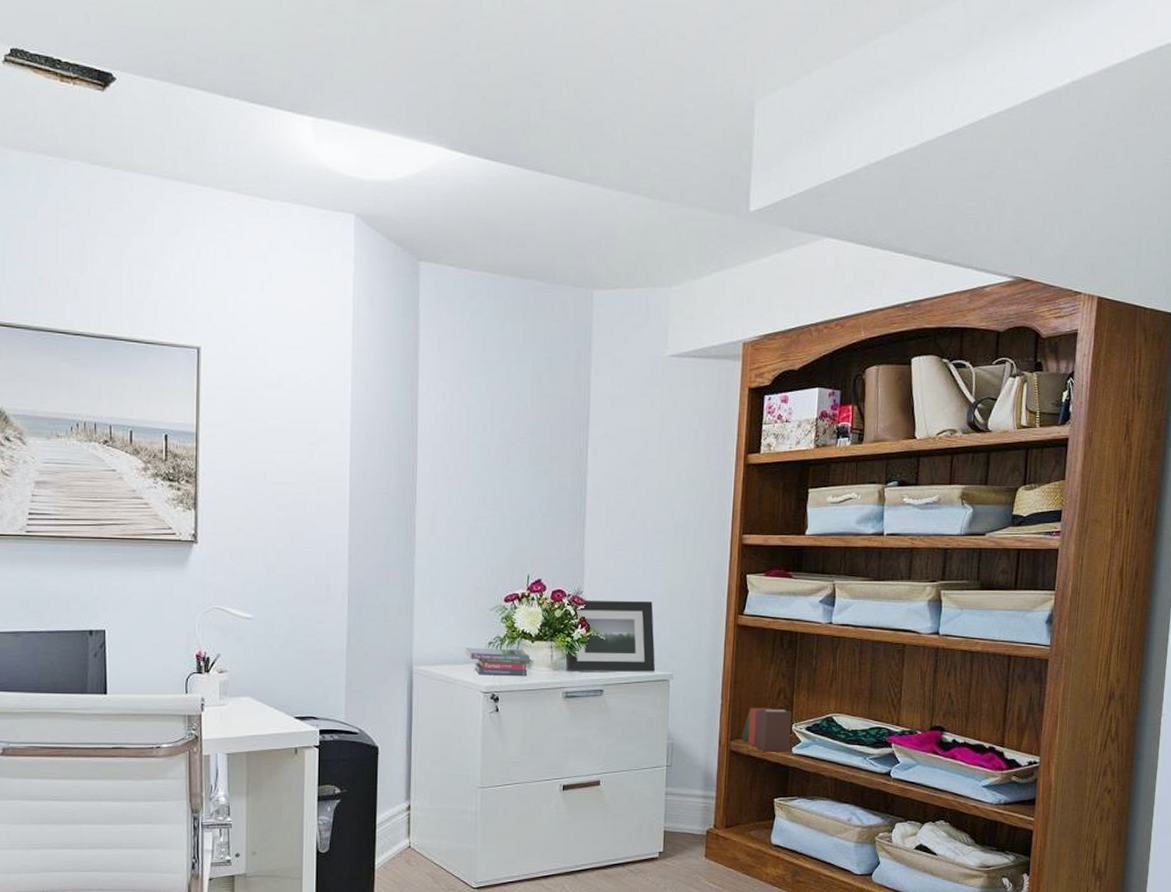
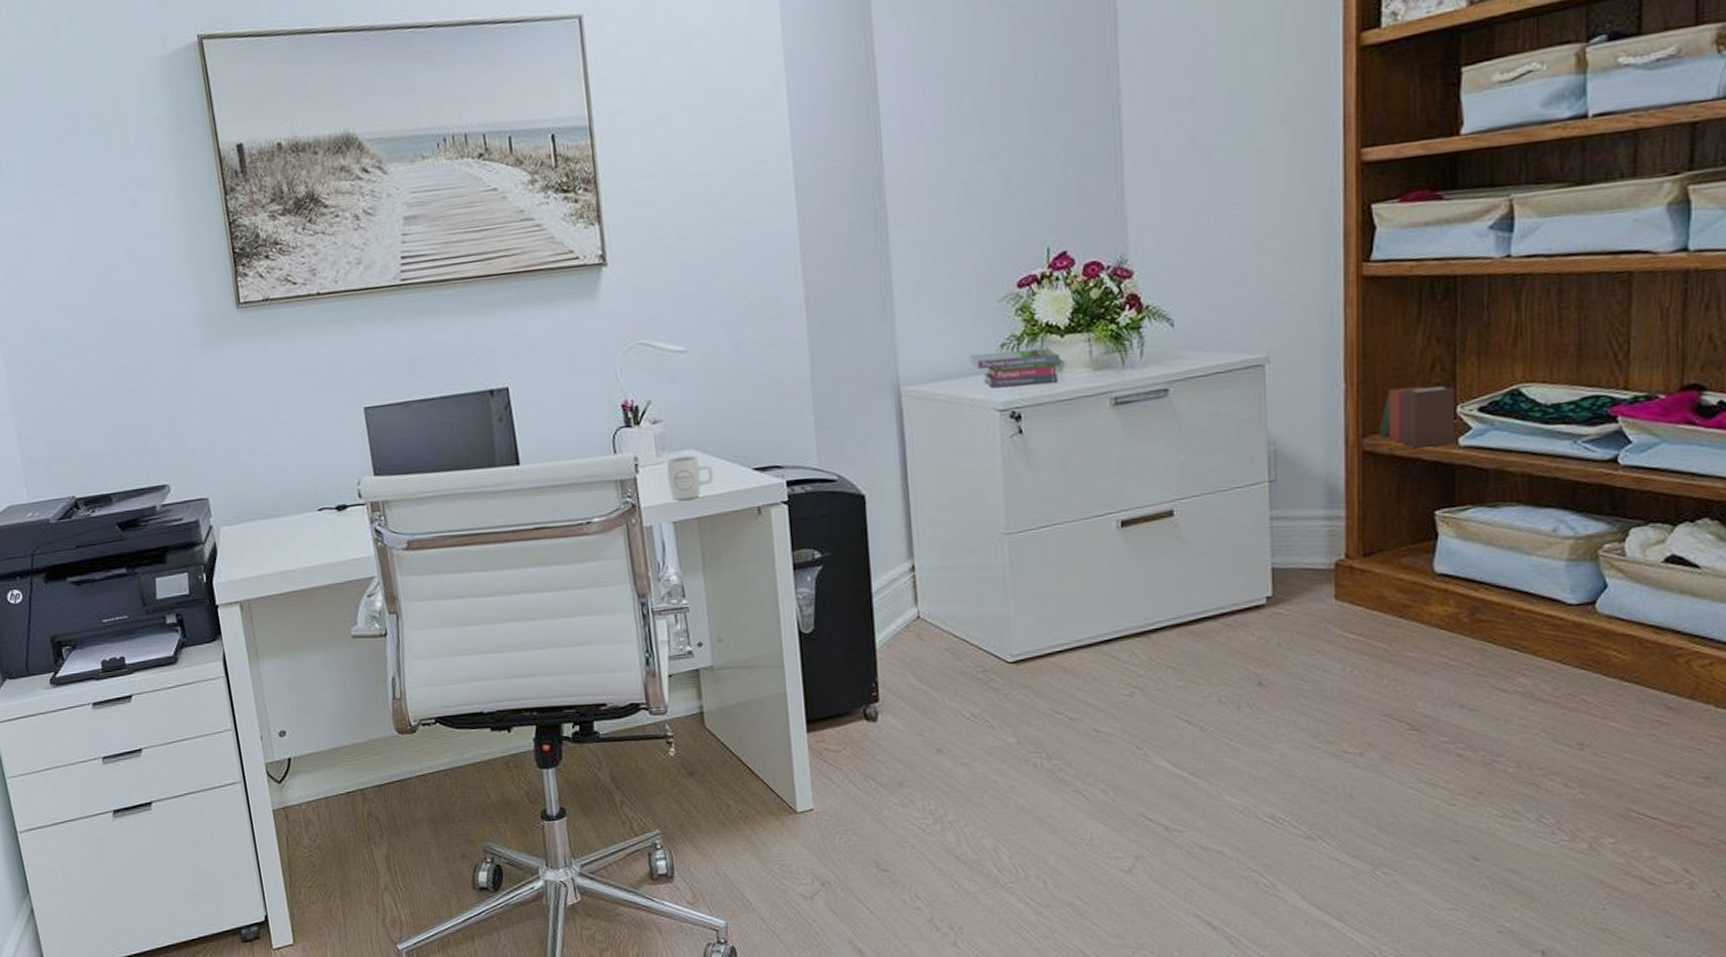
mug: none [227,701,263,736] -> present [666,455,714,500]
picture frame: present [565,600,656,672] -> none [1107,261,1243,370]

